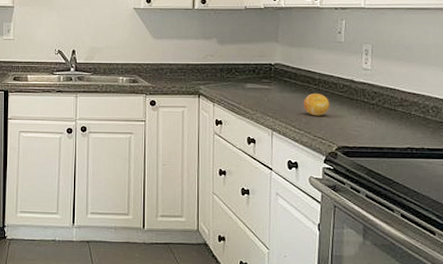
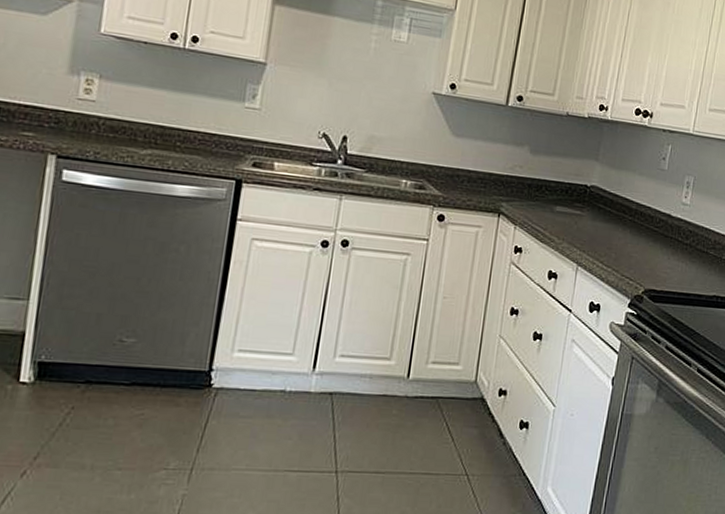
fruit: present [304,94,330,116] -> none [615,226,644,253]

